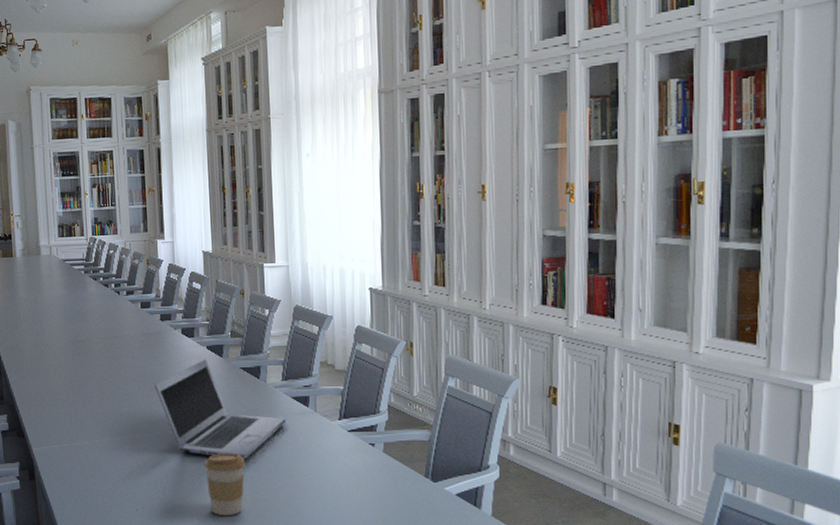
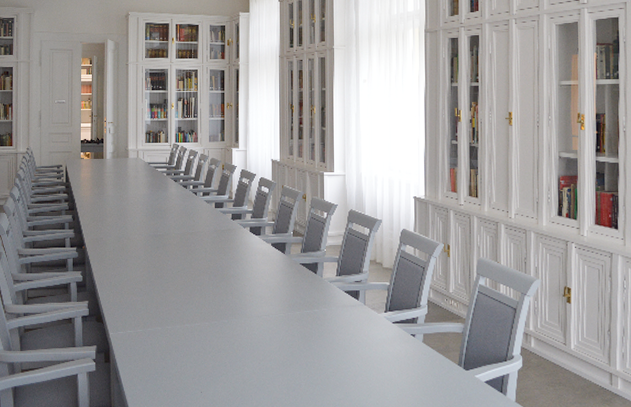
laptop: present [154,359,287,460] -> none [223,255,339,347]
coffee cup: present [205,453,246,516] -> none [265,341,302,399]

